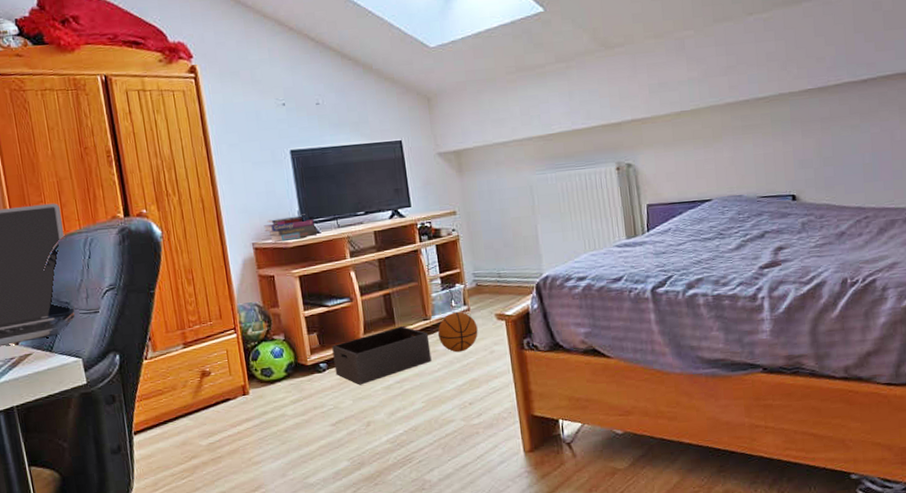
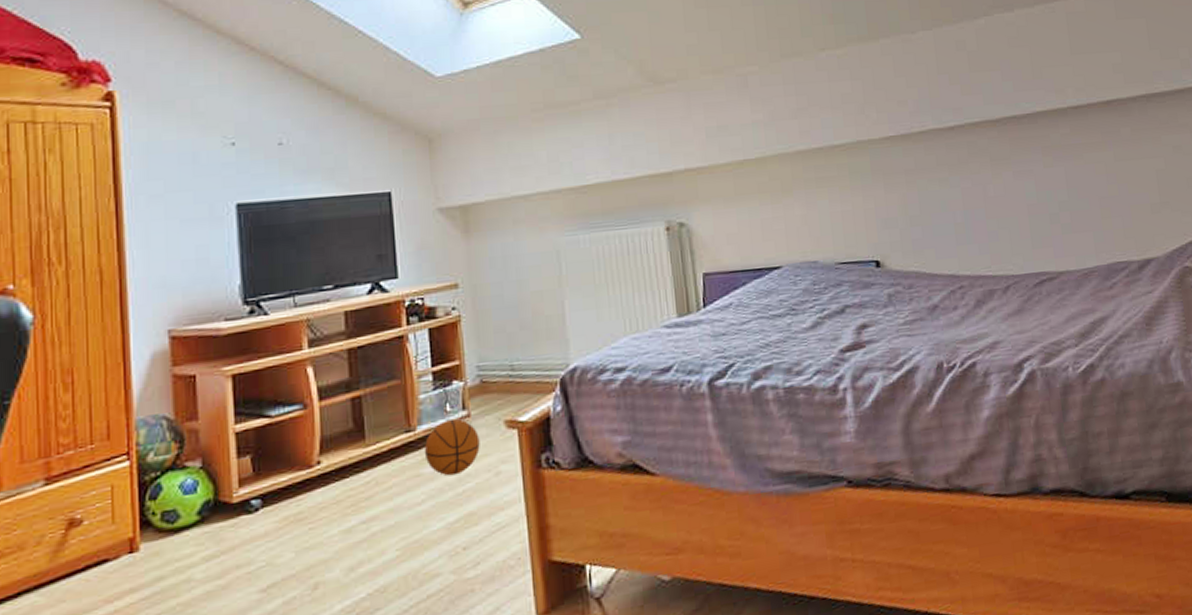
books: present [264,214,318,242] -> none [188,289,265,328]
storage box: present [332,325,432,385] -> none [271,440,414,530]

